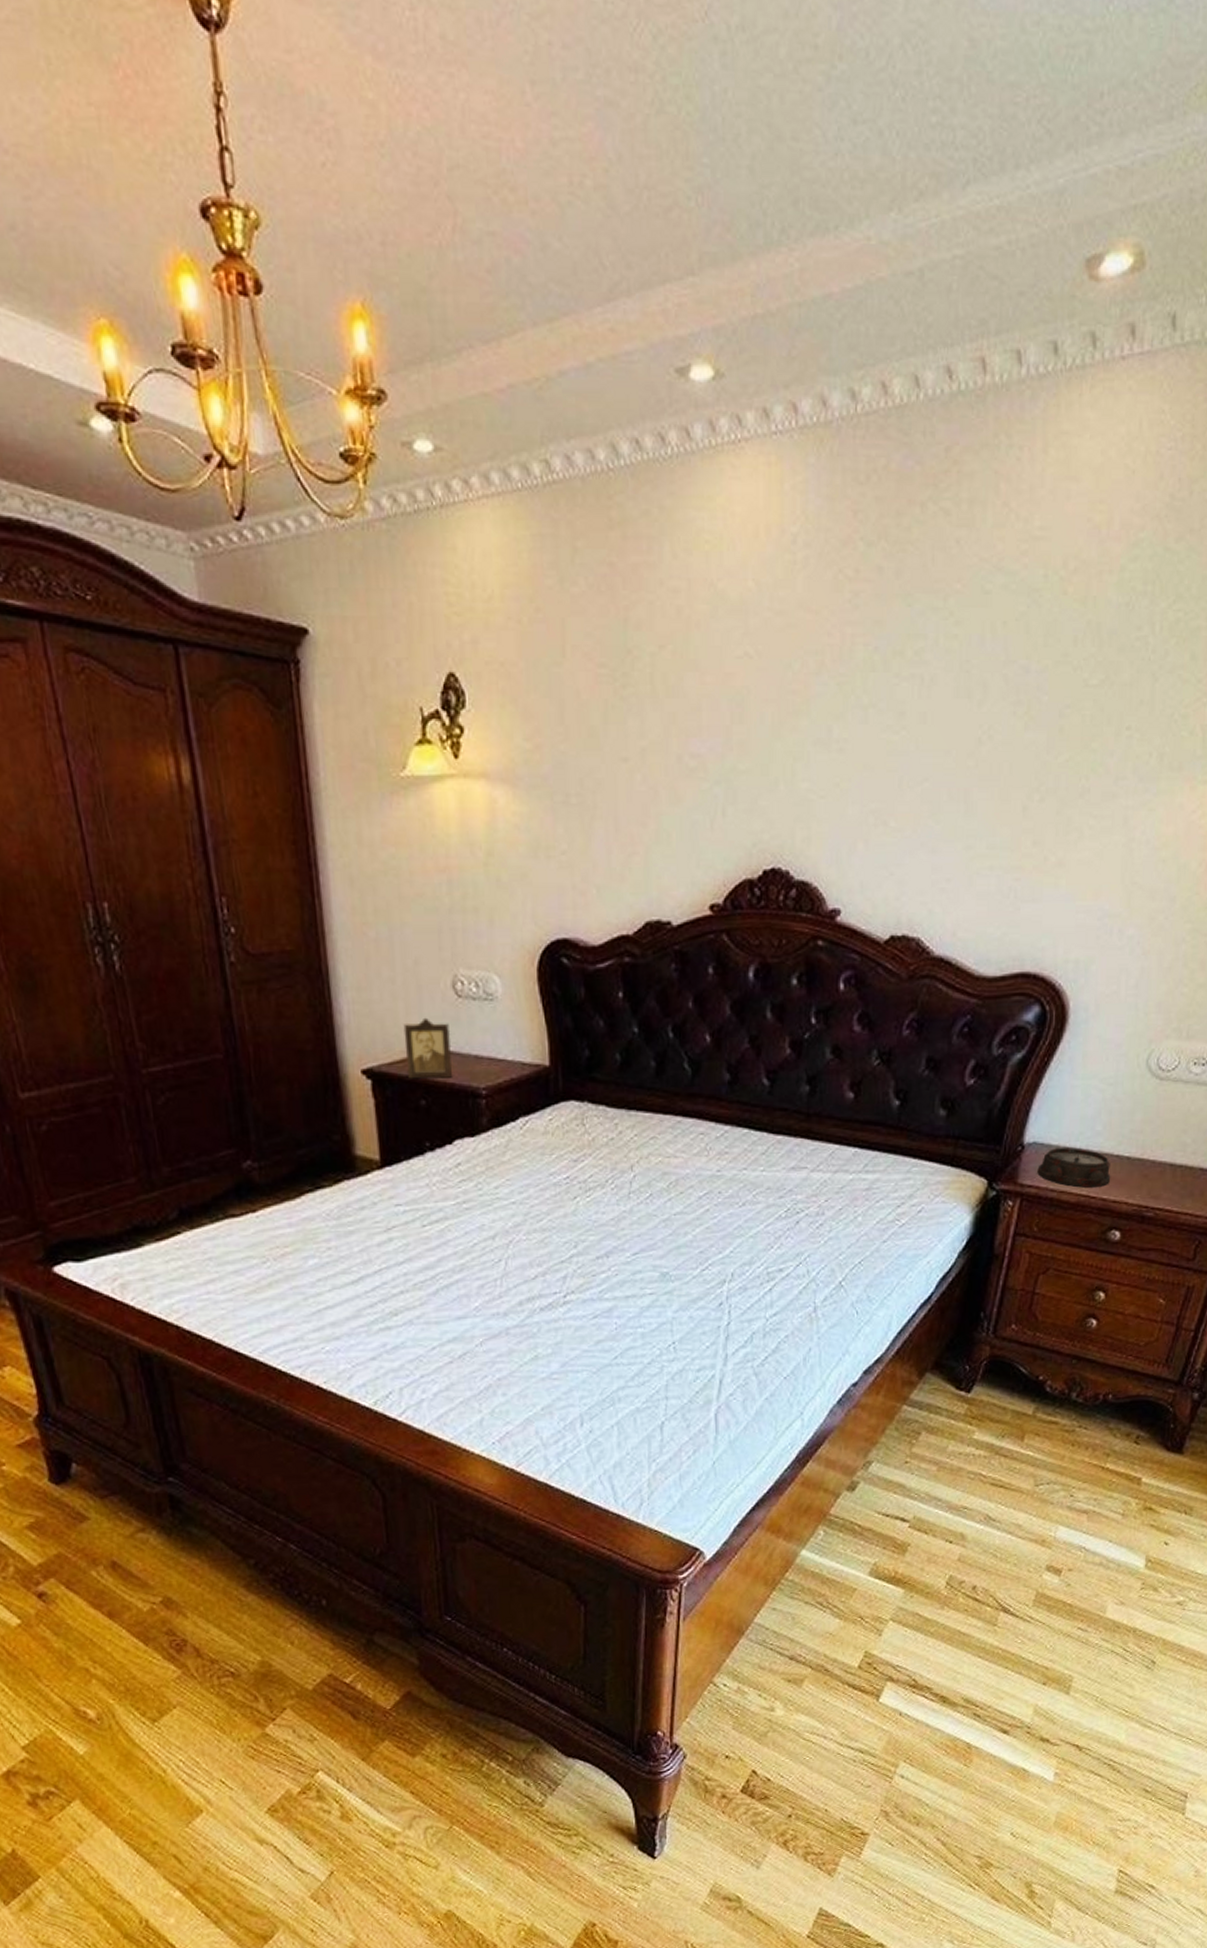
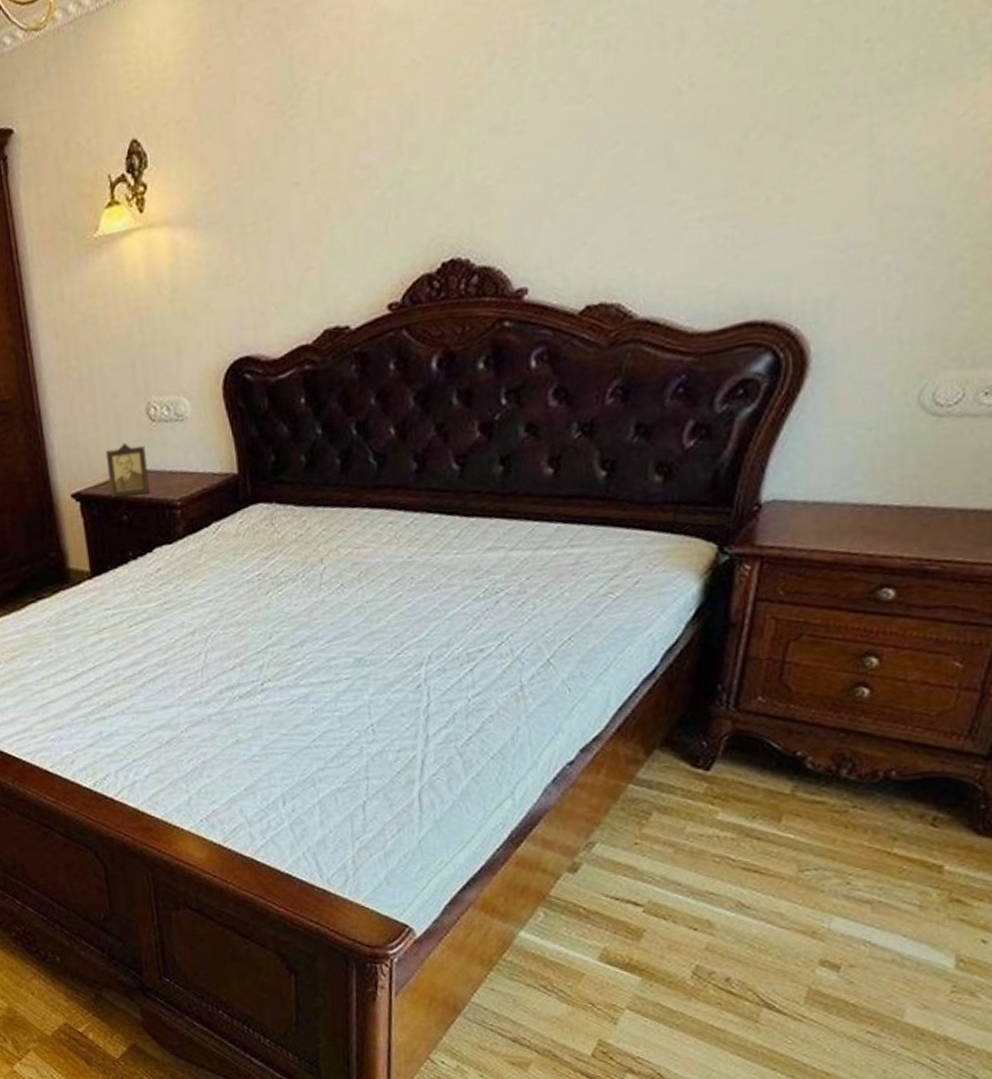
alarm clock: present [1037,1147,1111,1188] -> none [780,501,878,545]

